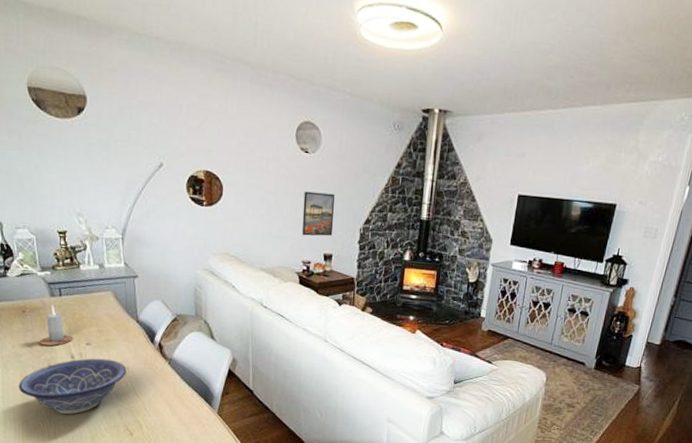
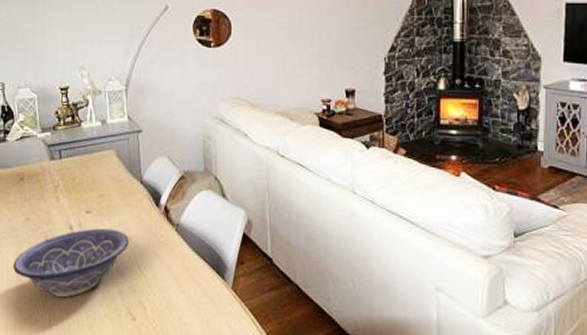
candle: present [39,305,74,346] -> none [36,170,73,217]
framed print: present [302,191,335,236] -> none [319,21,354,71]

